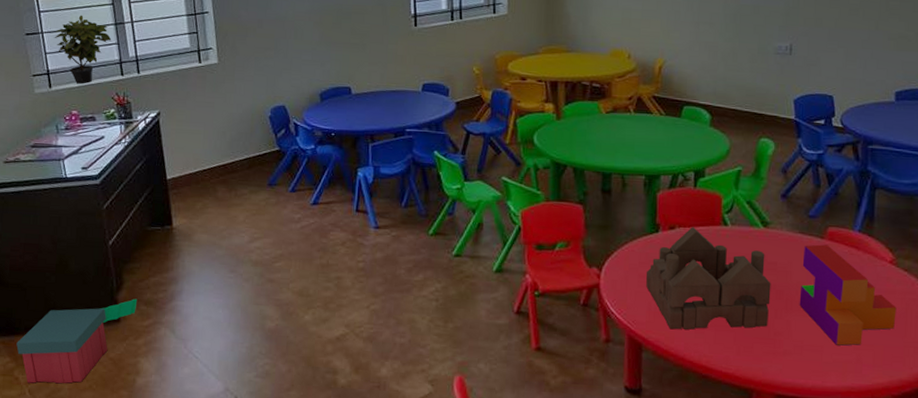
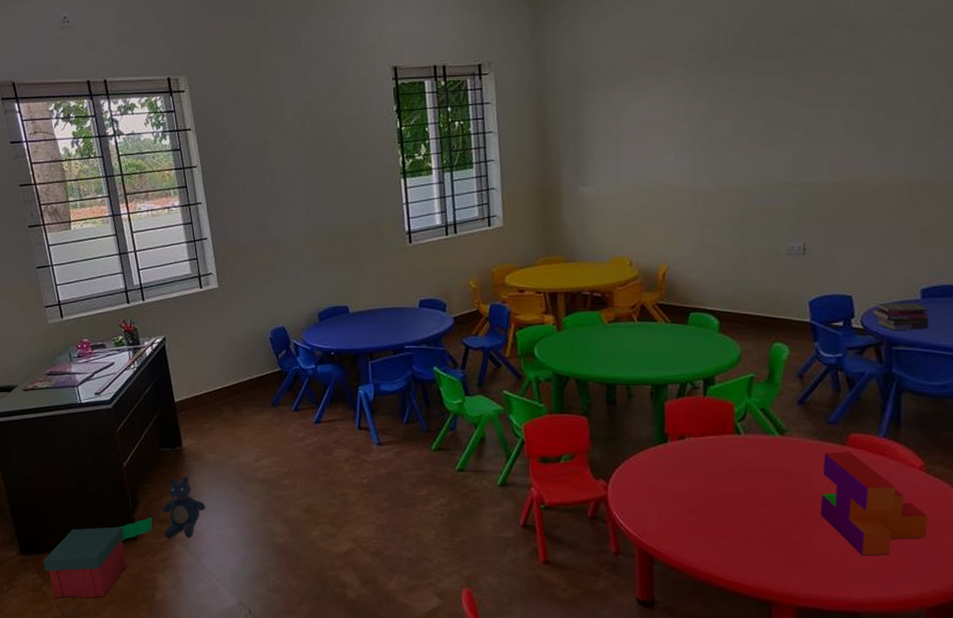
potted plant: present [54,15,112,84] -> none [63,246,117,313]
stuffed animal: none [148,257,195,321] -> present [162,477,206,539]
toy building blocks: present [646,227,771,330] -> none [656,436,789,541]
books: none [852,103,902,131] -> present [873,302,929,331]

